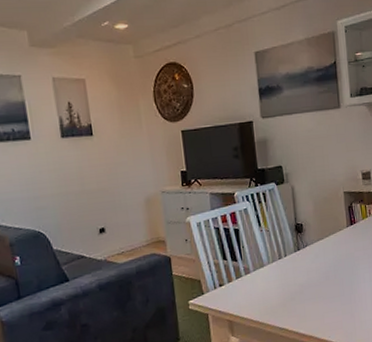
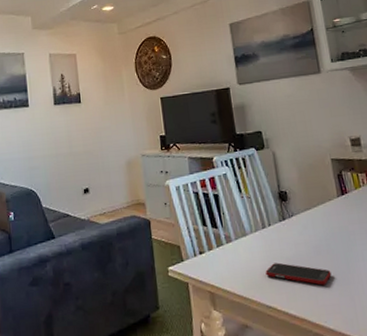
cell phone: none [280,289,337,306] -> present [265,262,332,285]

